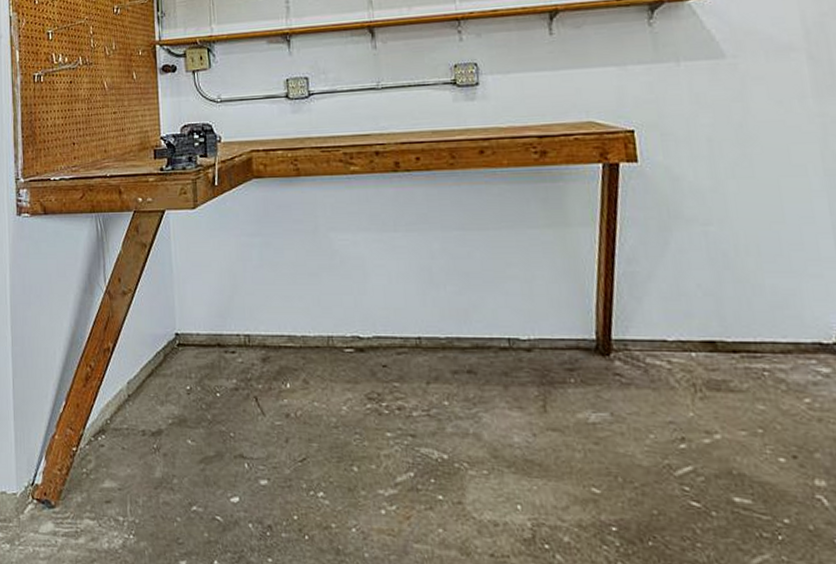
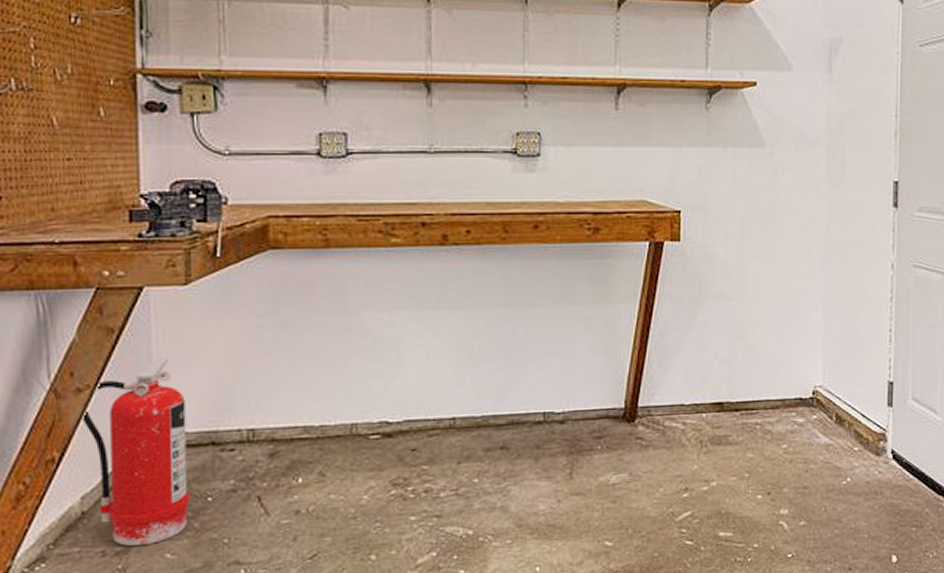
fire extinguisher: none [126,269,204,430] -> present [80,357,190,547]

